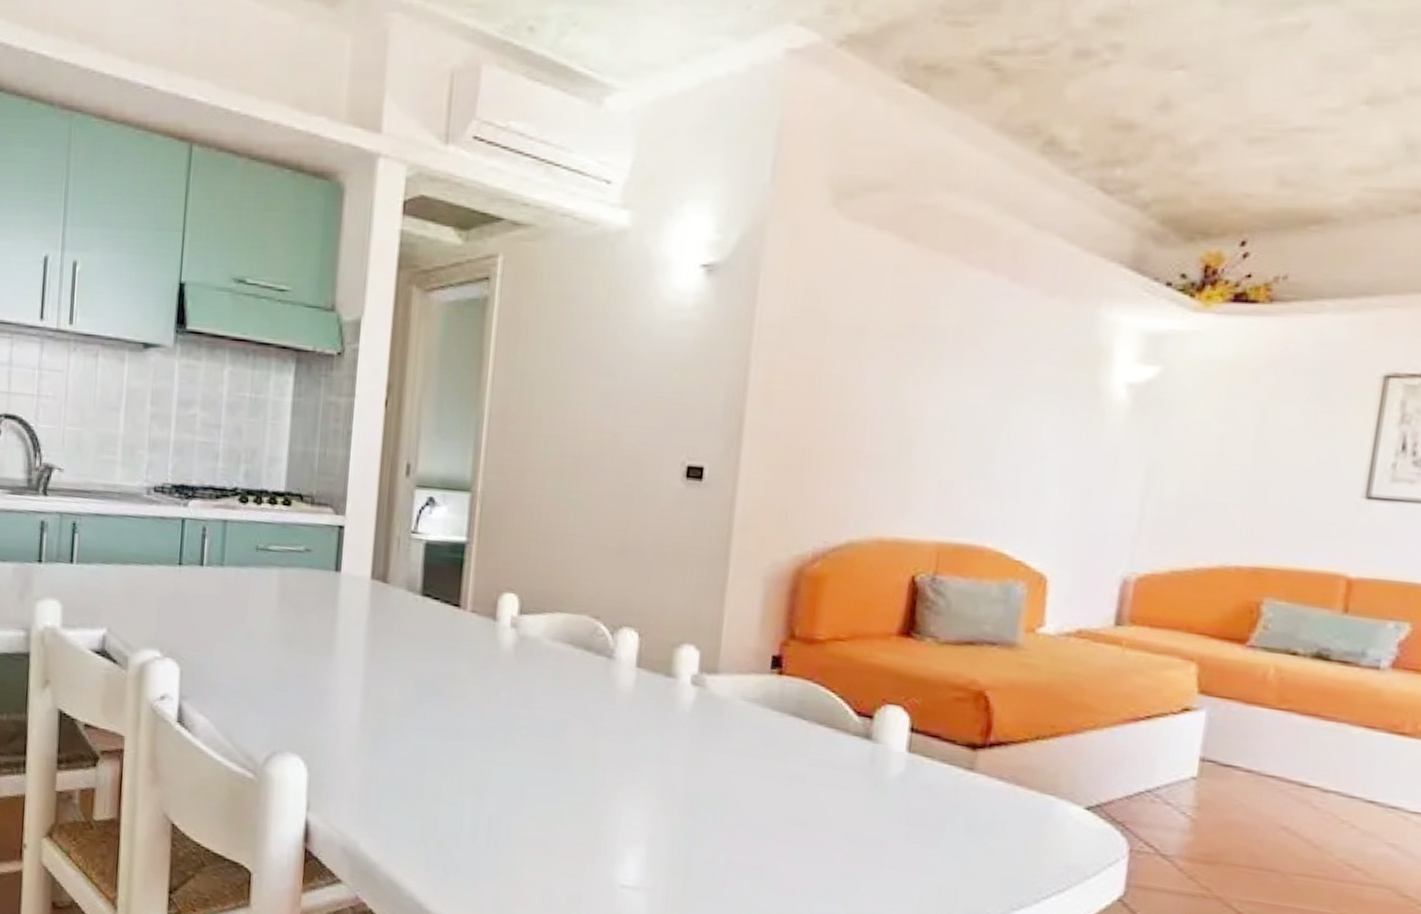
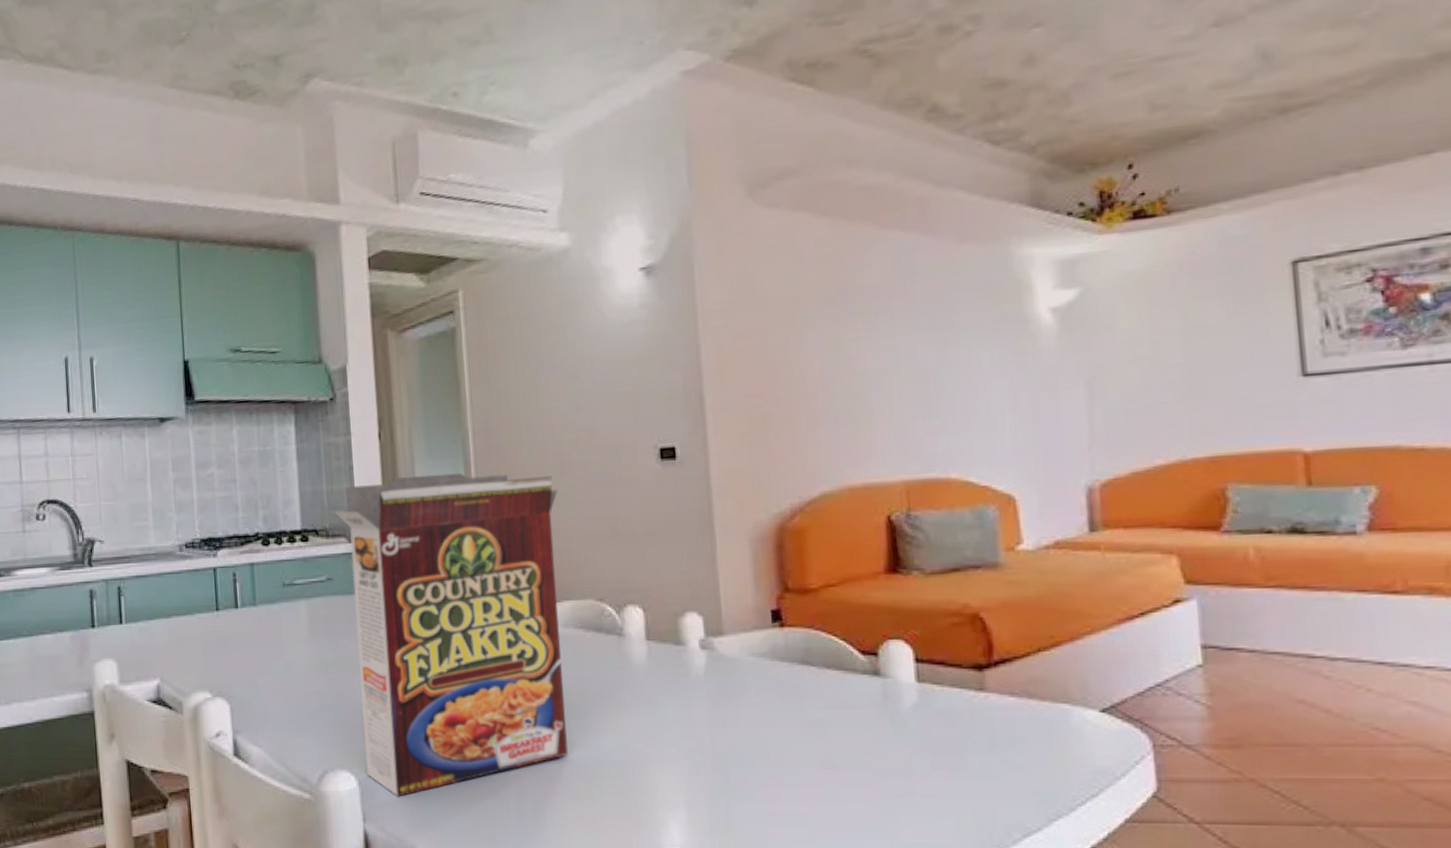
cereal box: none [317,452,571,791] -> present [334,472,568,797]

